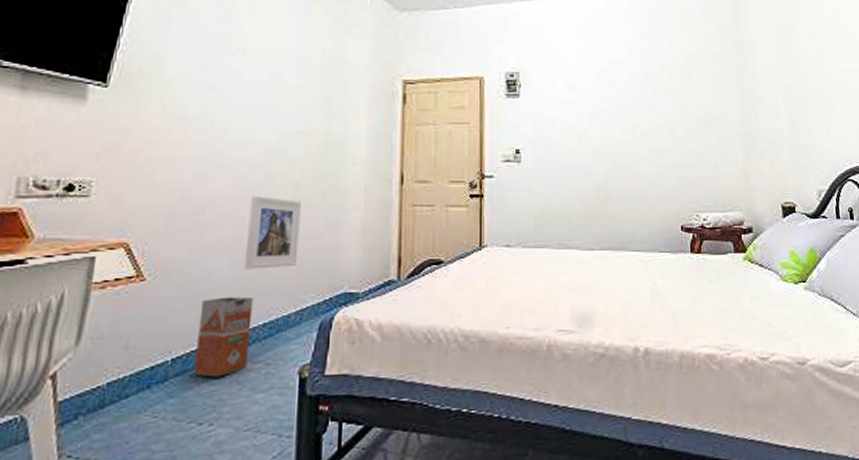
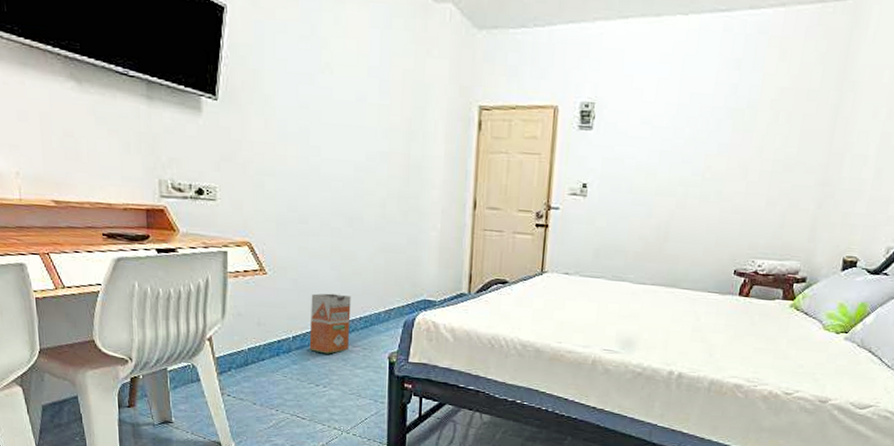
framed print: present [244,195,301,270] -> none [342,210,387,274]

